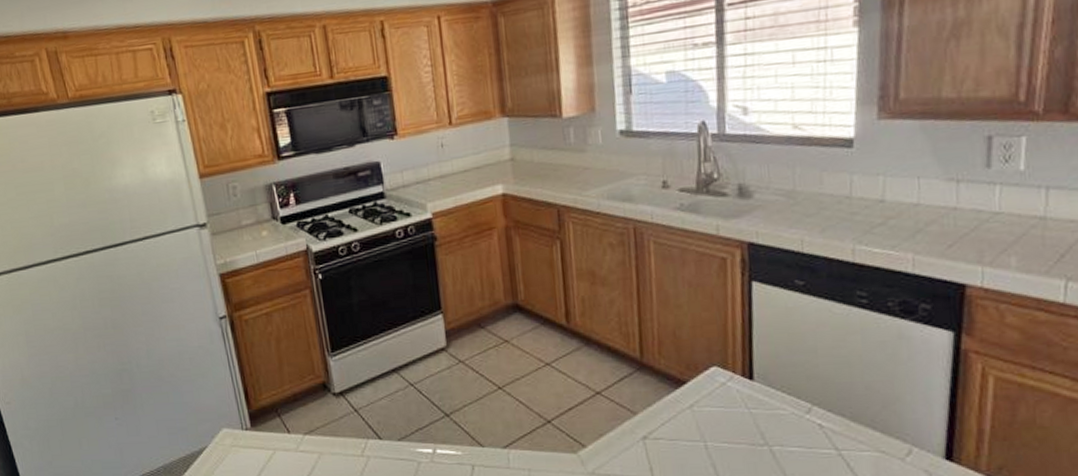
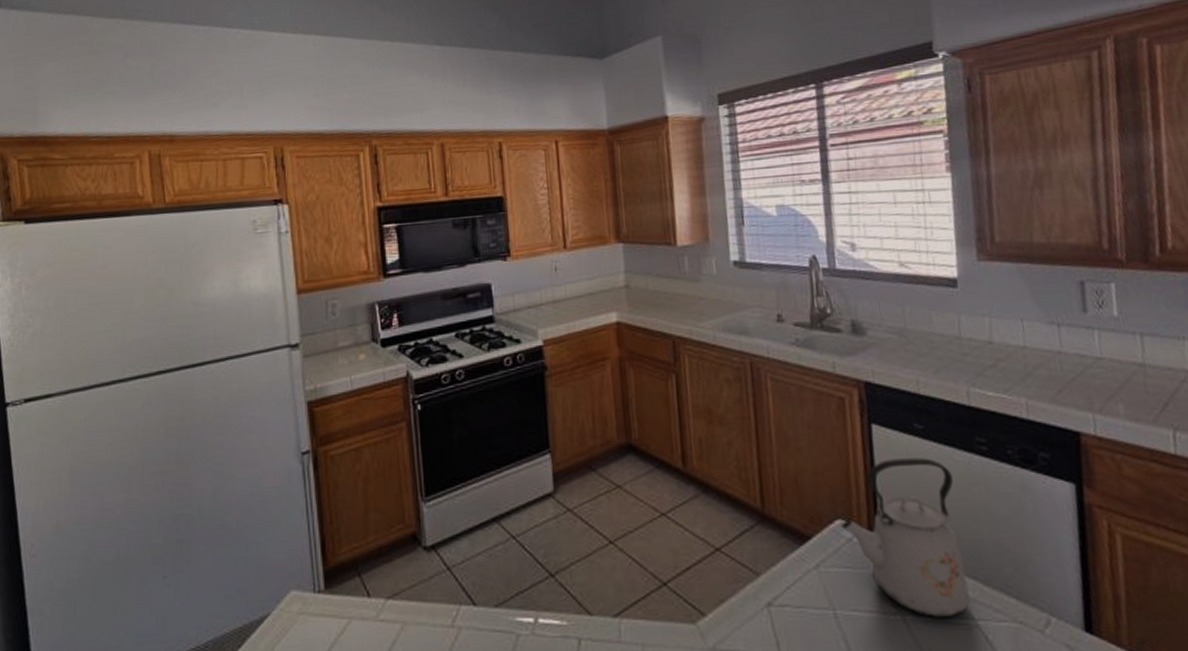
kettle: none [715,311,836,448] -> present [840,457,971,617]

